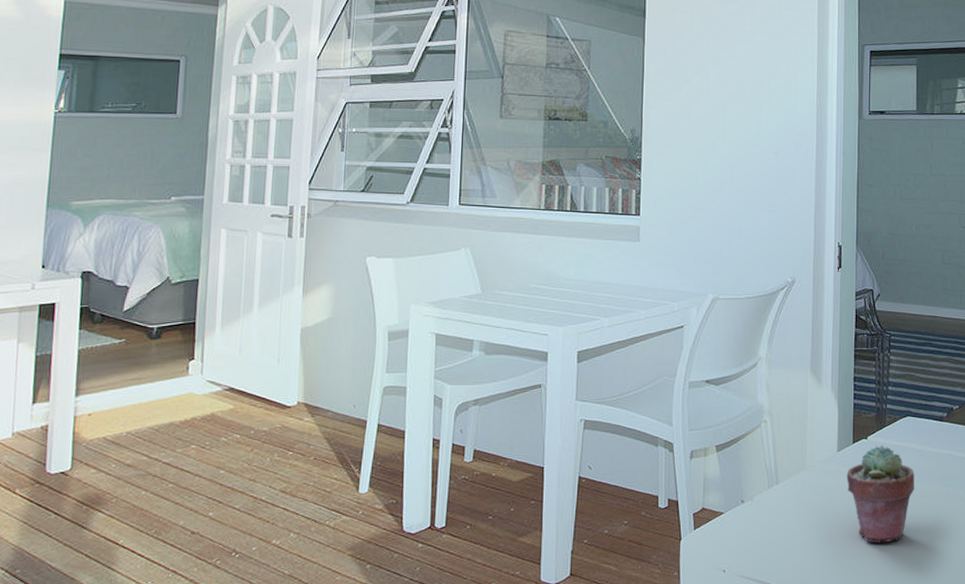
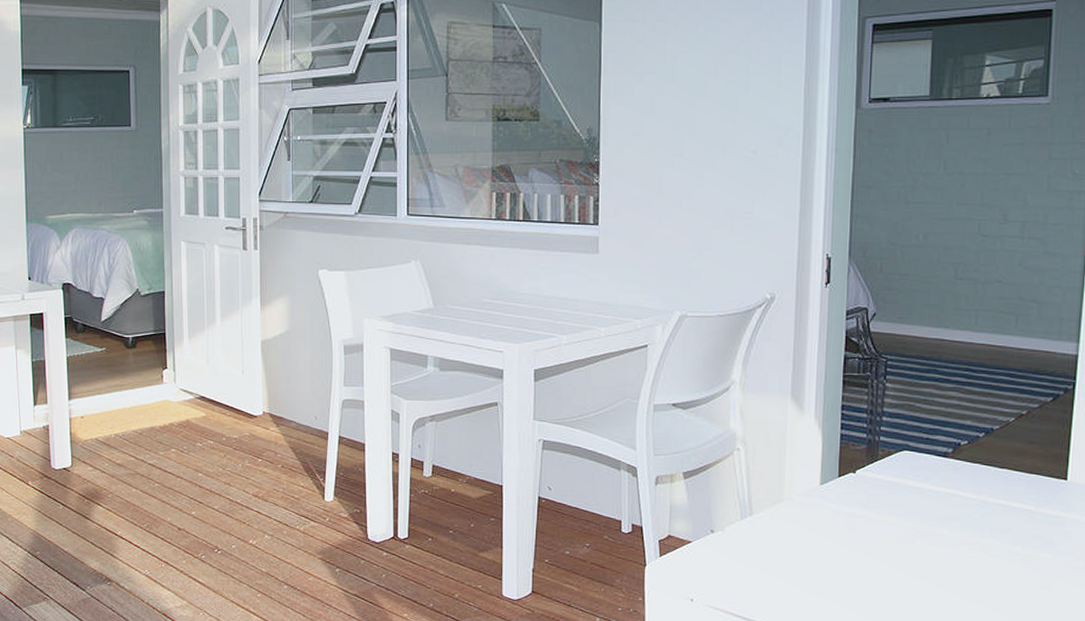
potted succulent: present [846,445,914,543] -> none [830,480,910,584]

